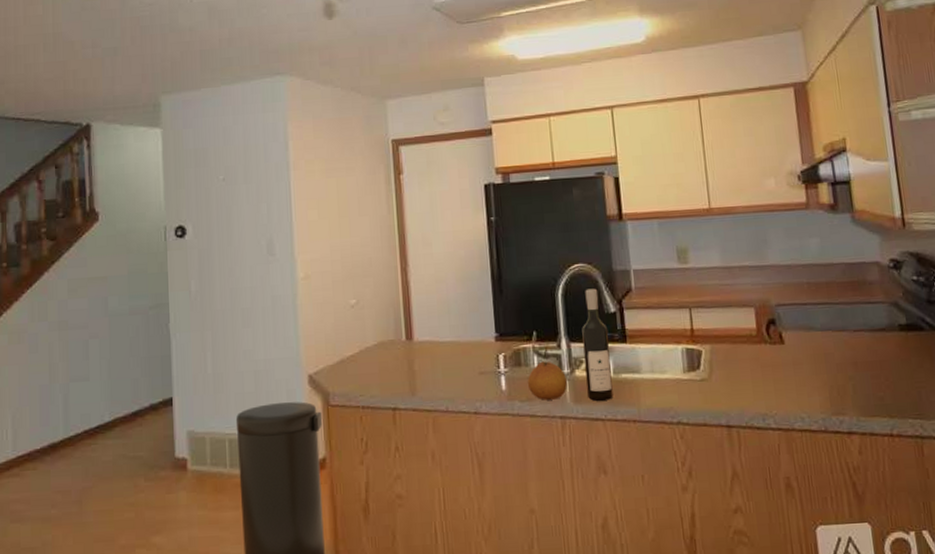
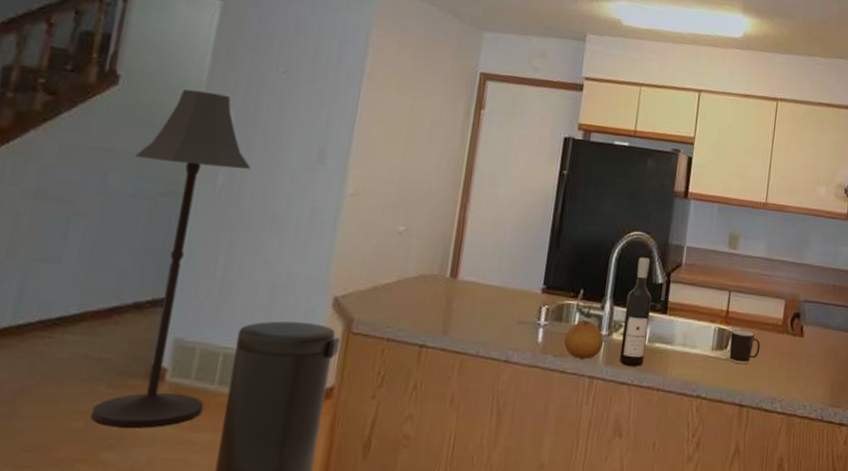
floor lamp: none [124,210,223,514] -> present [90,89,251,428]
mug: none [700,346,738,383] -> present [729,329,761,365]

